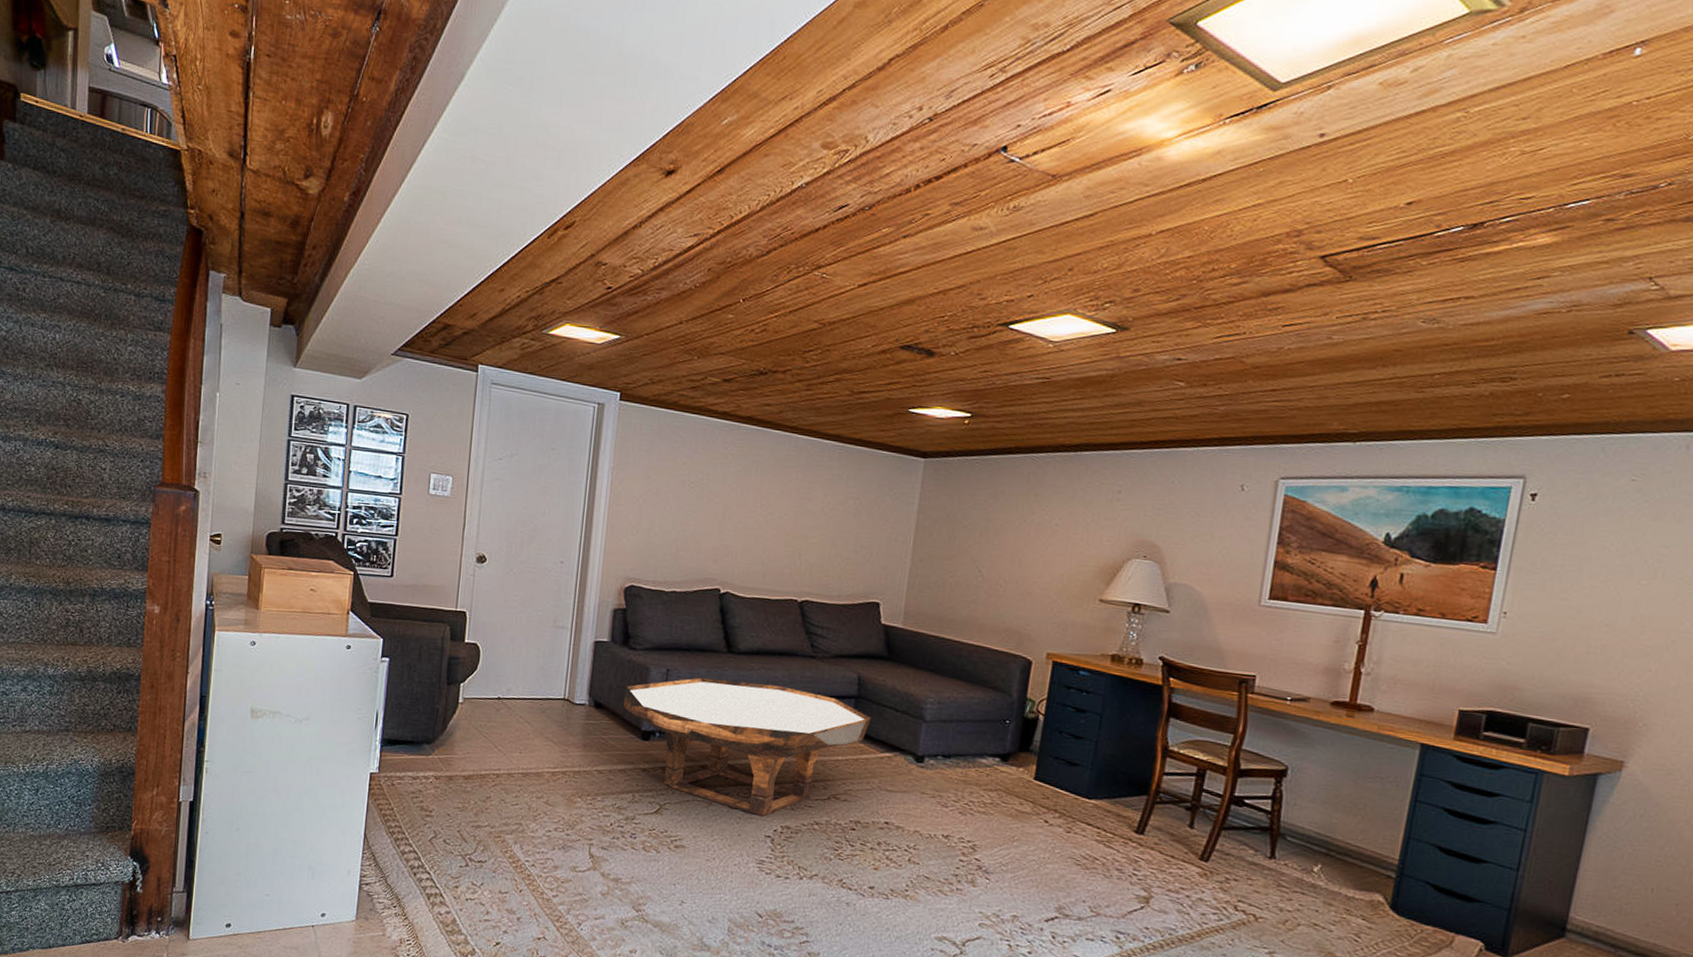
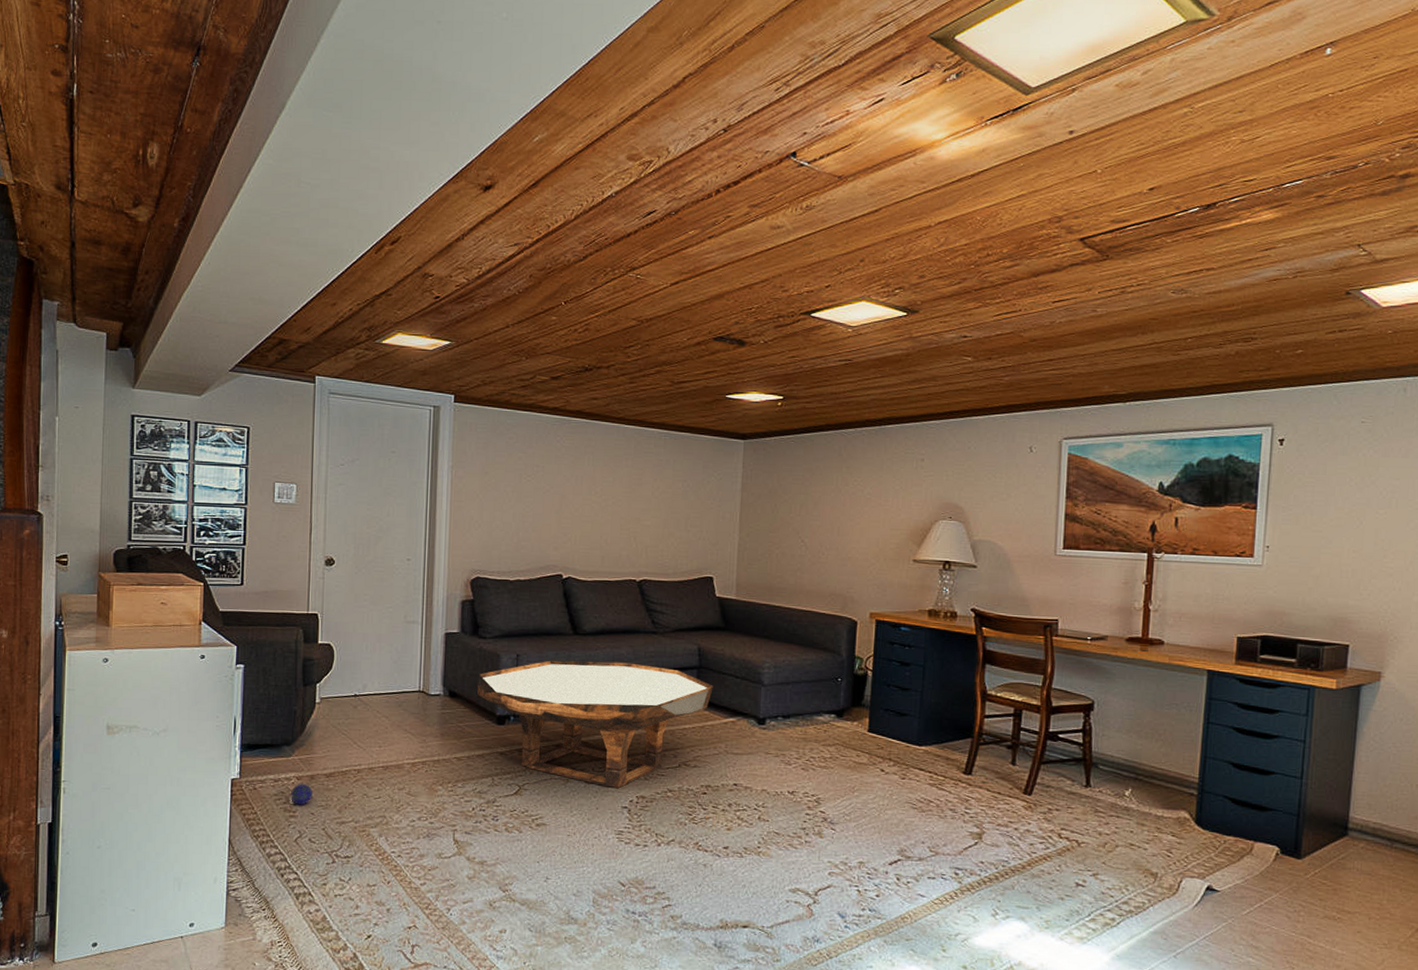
ball: none [426,783,450,806] -> present [289,783,313,806]

